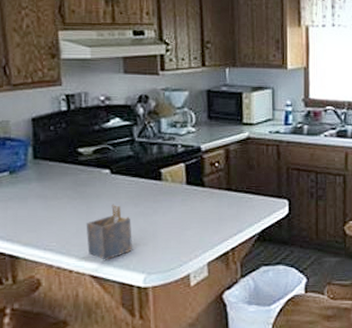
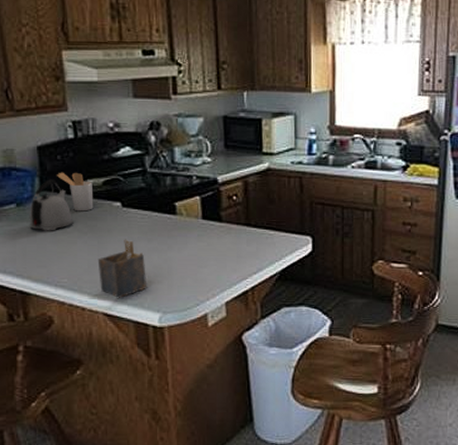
kettle: none [21,148,64,197] -> present [29,179,73,231]
utensil holder: none [50,141,84,178] -> present [57,172,94,212]

